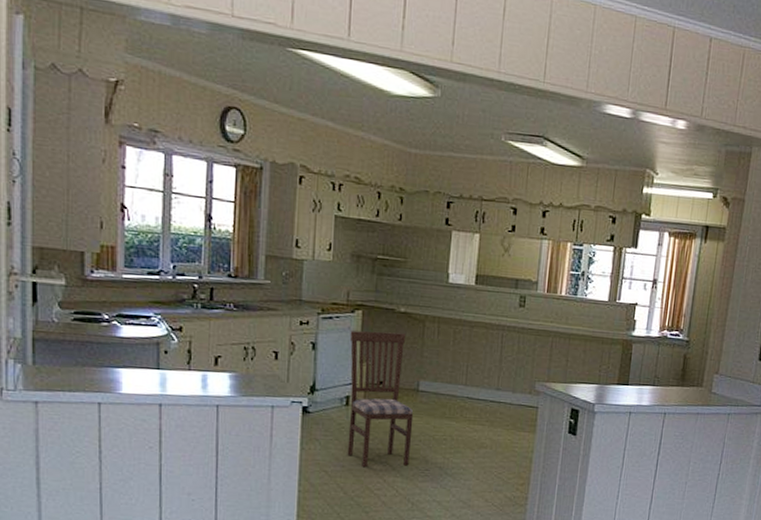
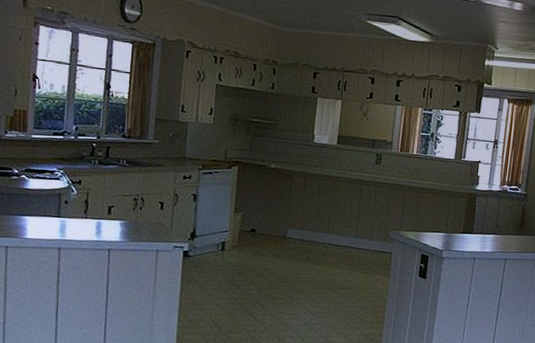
dining chair: present [347,330,414,468] -> none [222,184,281,306]

